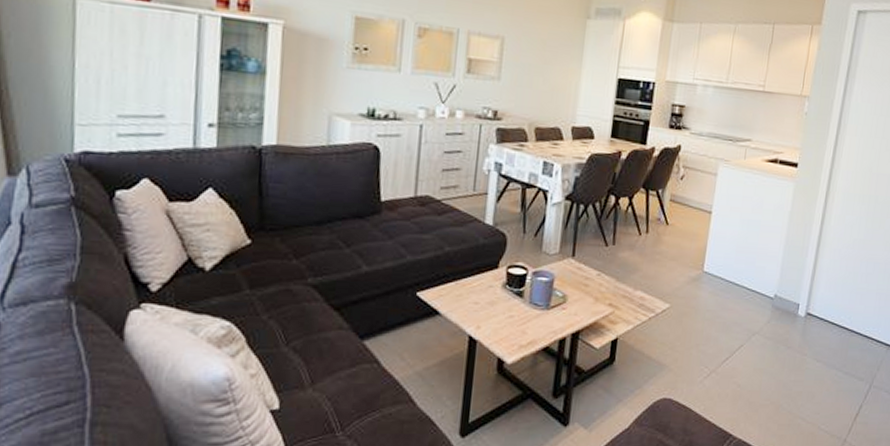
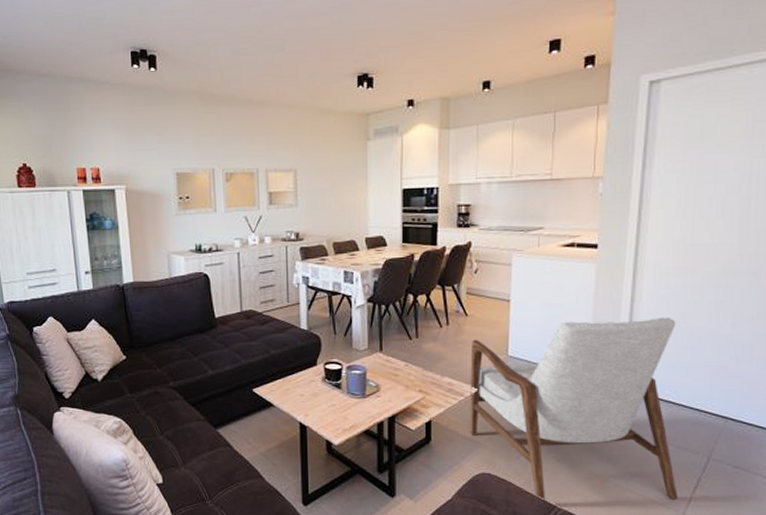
armchair: none [656,239,857,430] -> present [470,317,679,502]

